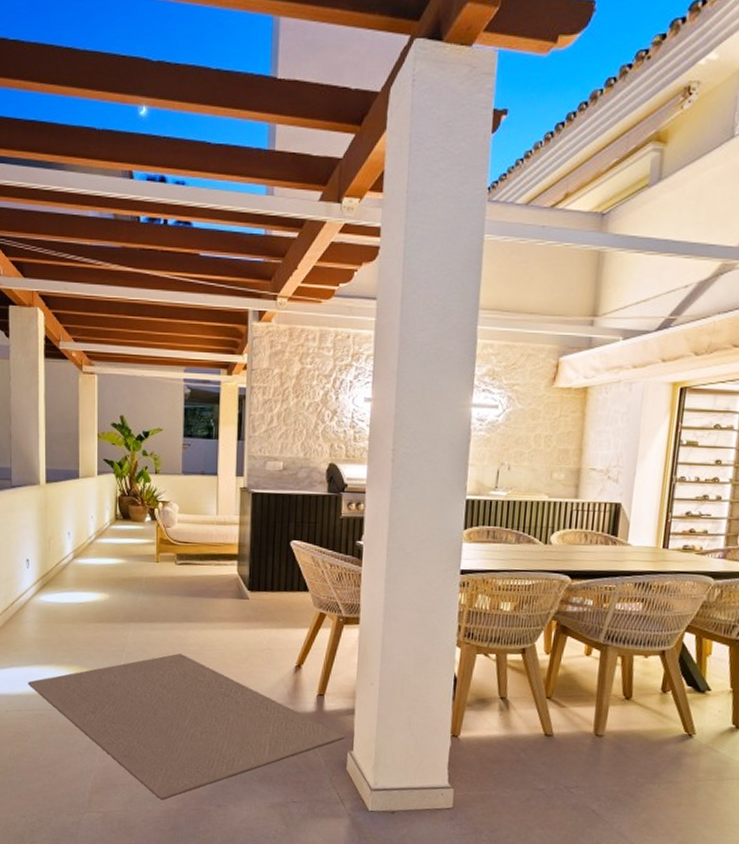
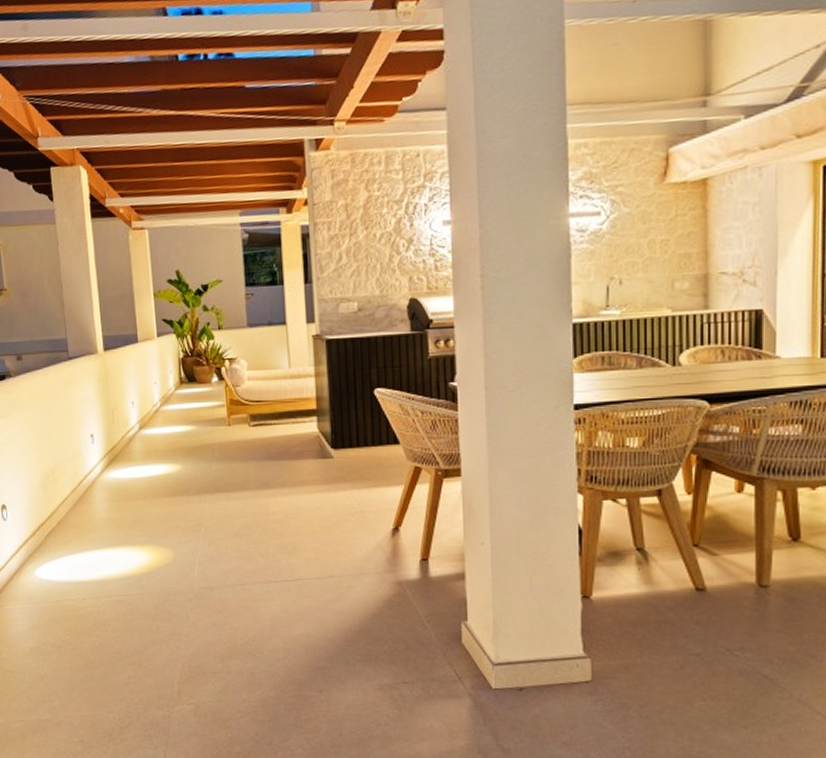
rug: present [27,653,345,799] -> none [103,524,456,686]

